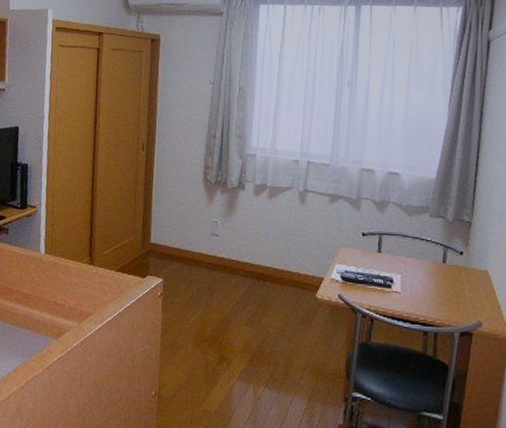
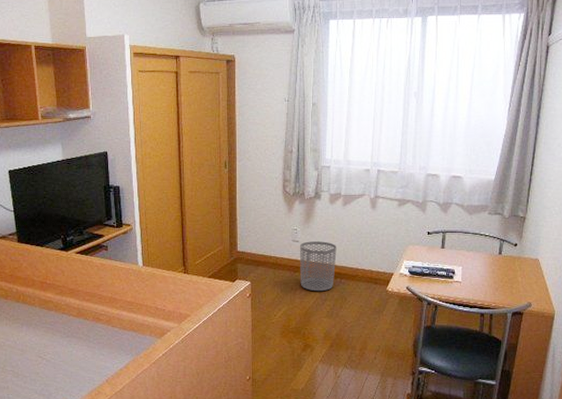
waste bin: none [218,236,261,295] -> present [300,241,337,292]

